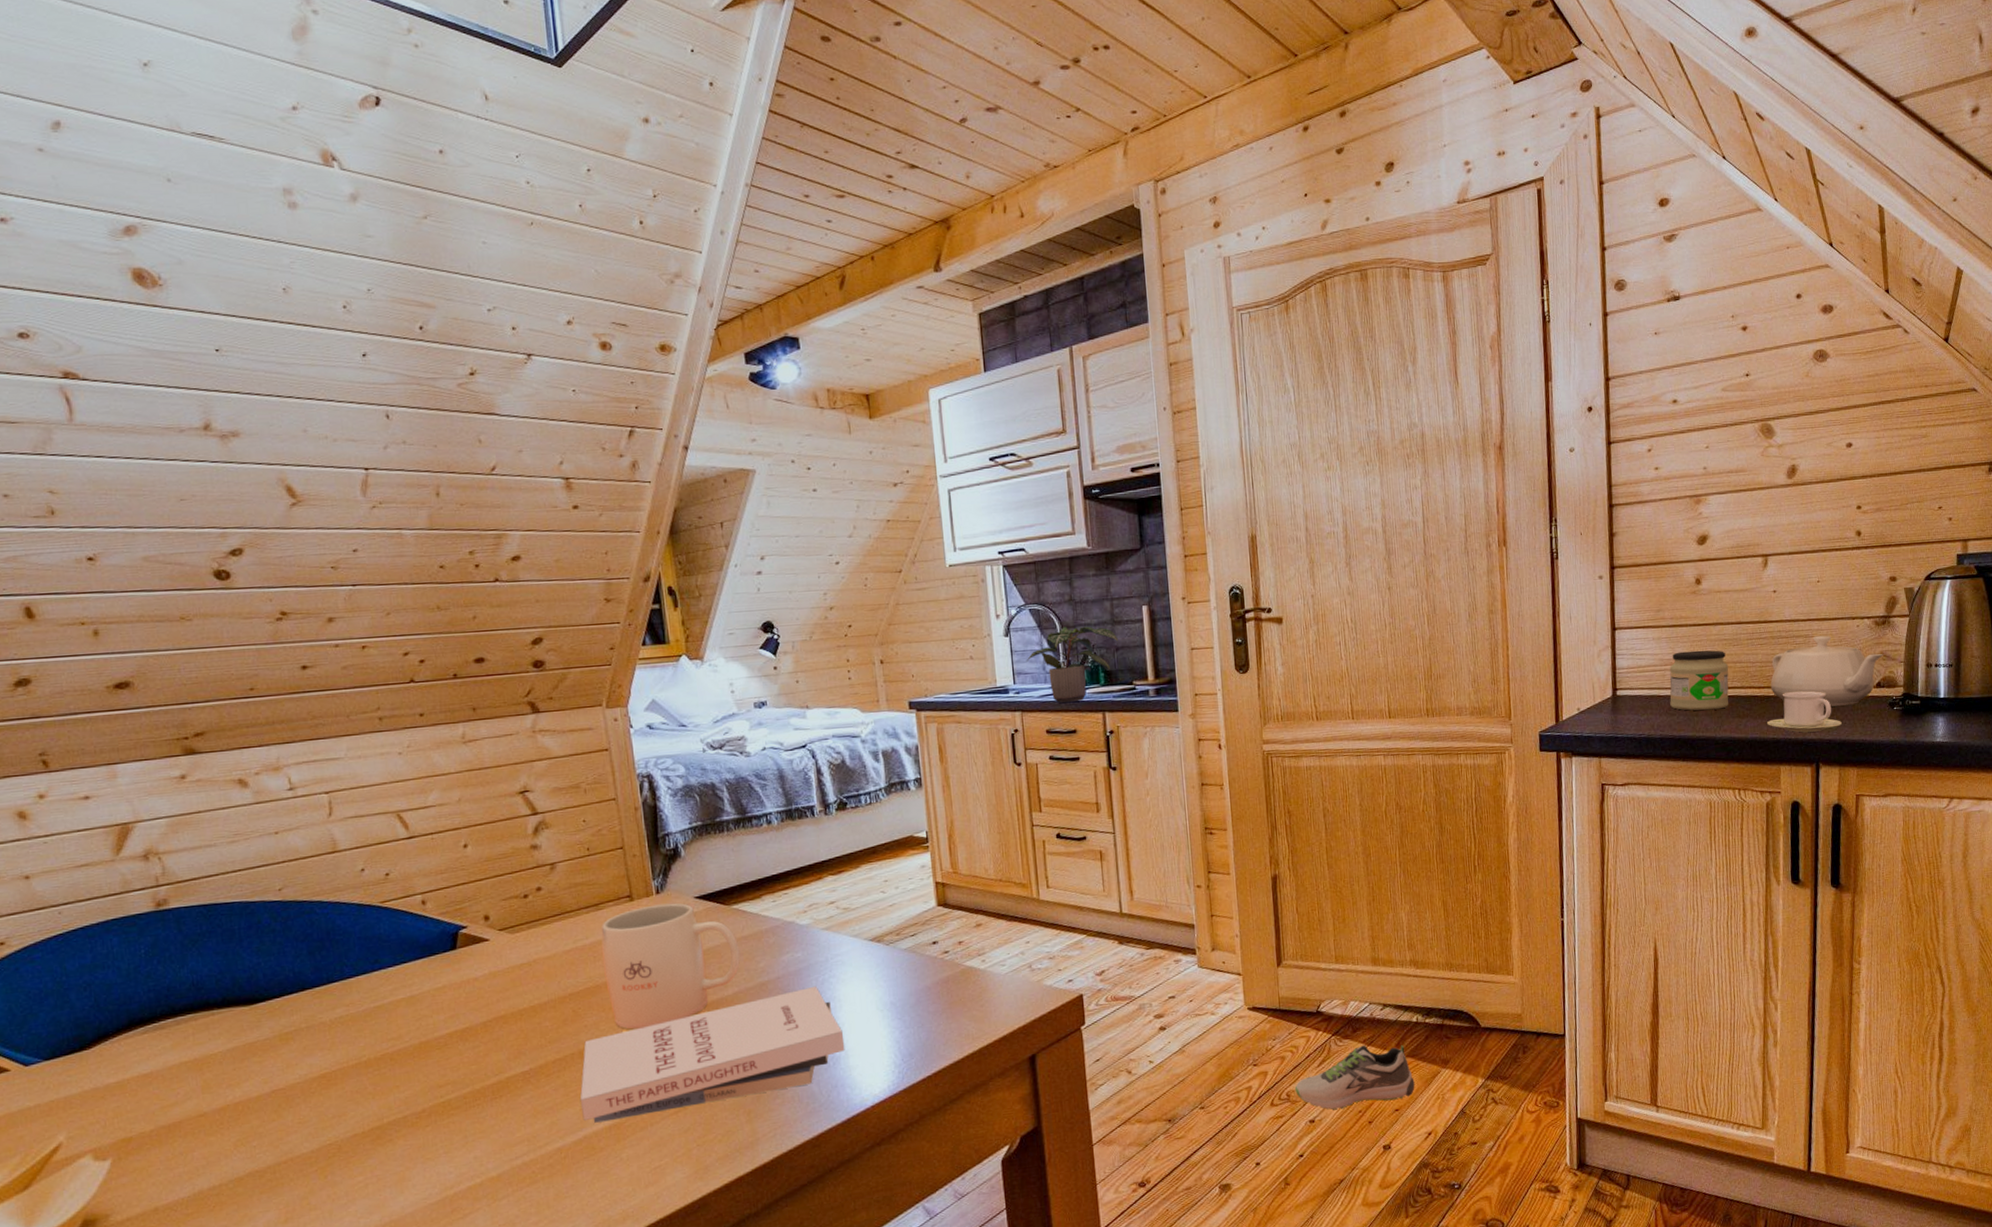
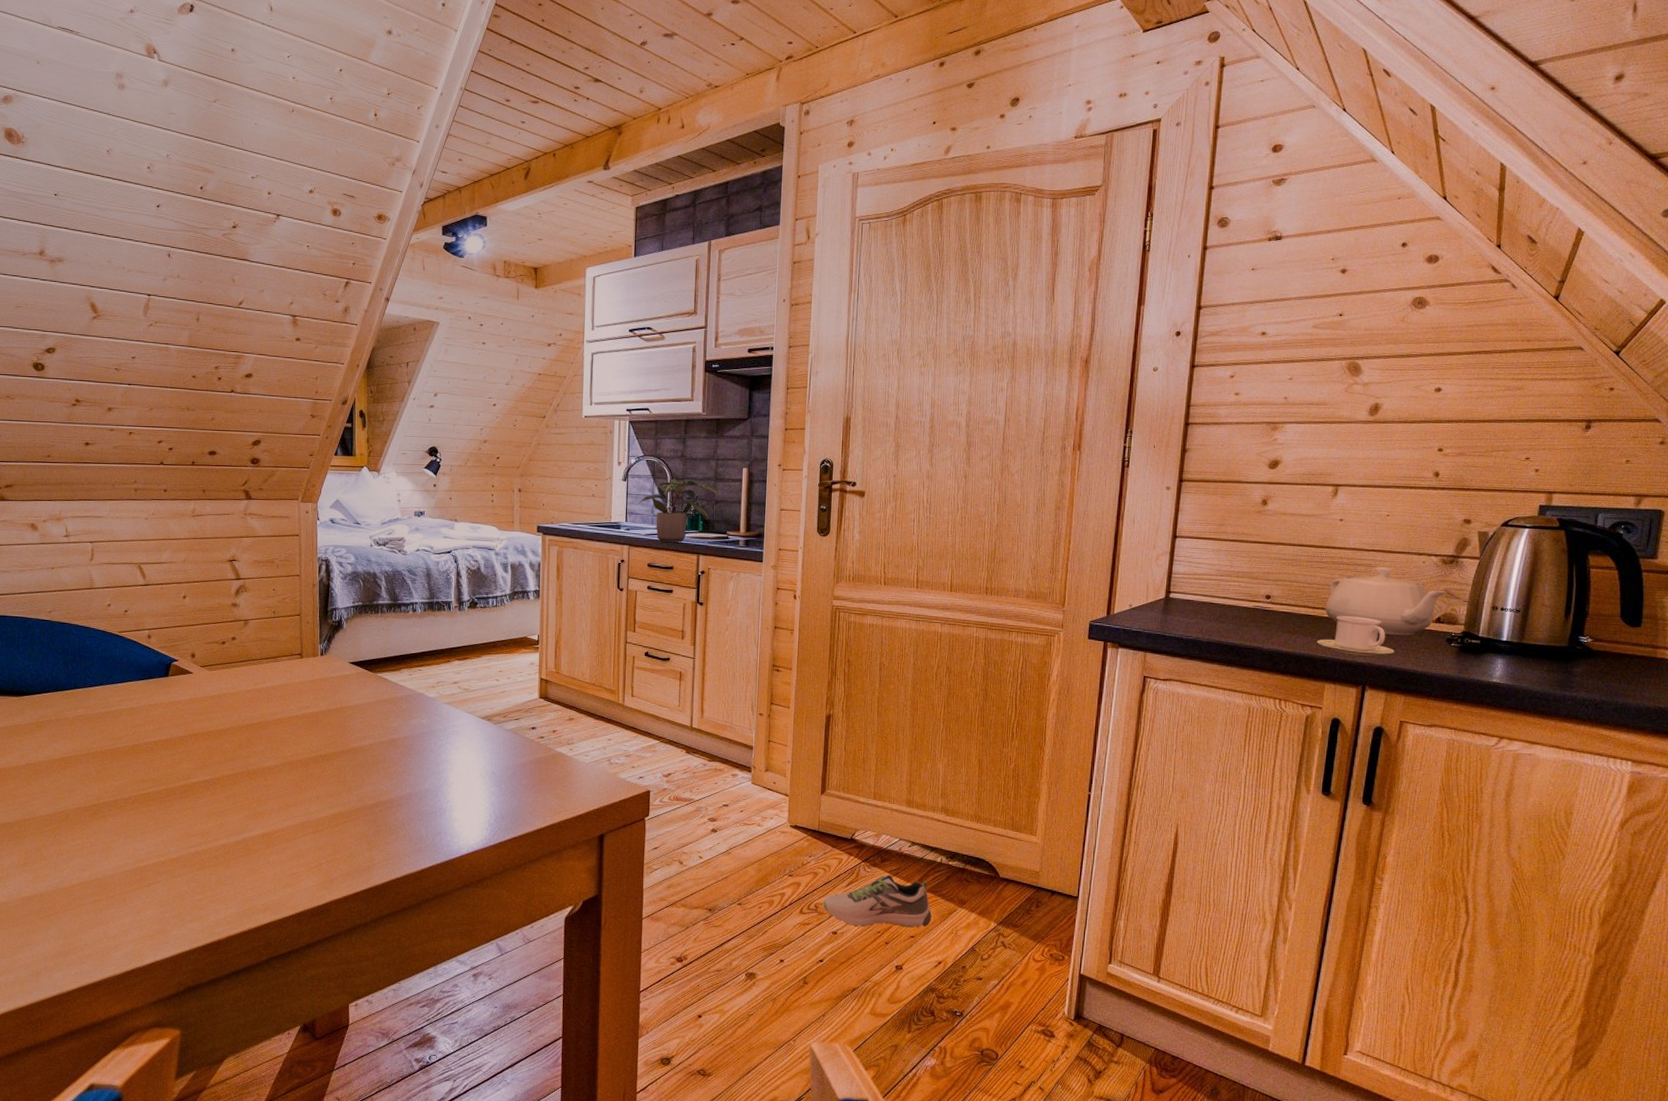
books: present [579,985,845,1123] -> none [243,748,451,830]
mug: present [601,903,741,1030] -> none [273,664,379,761]
jar: present [1669,650,1729,711] -> none [1221,565,1285,623]

